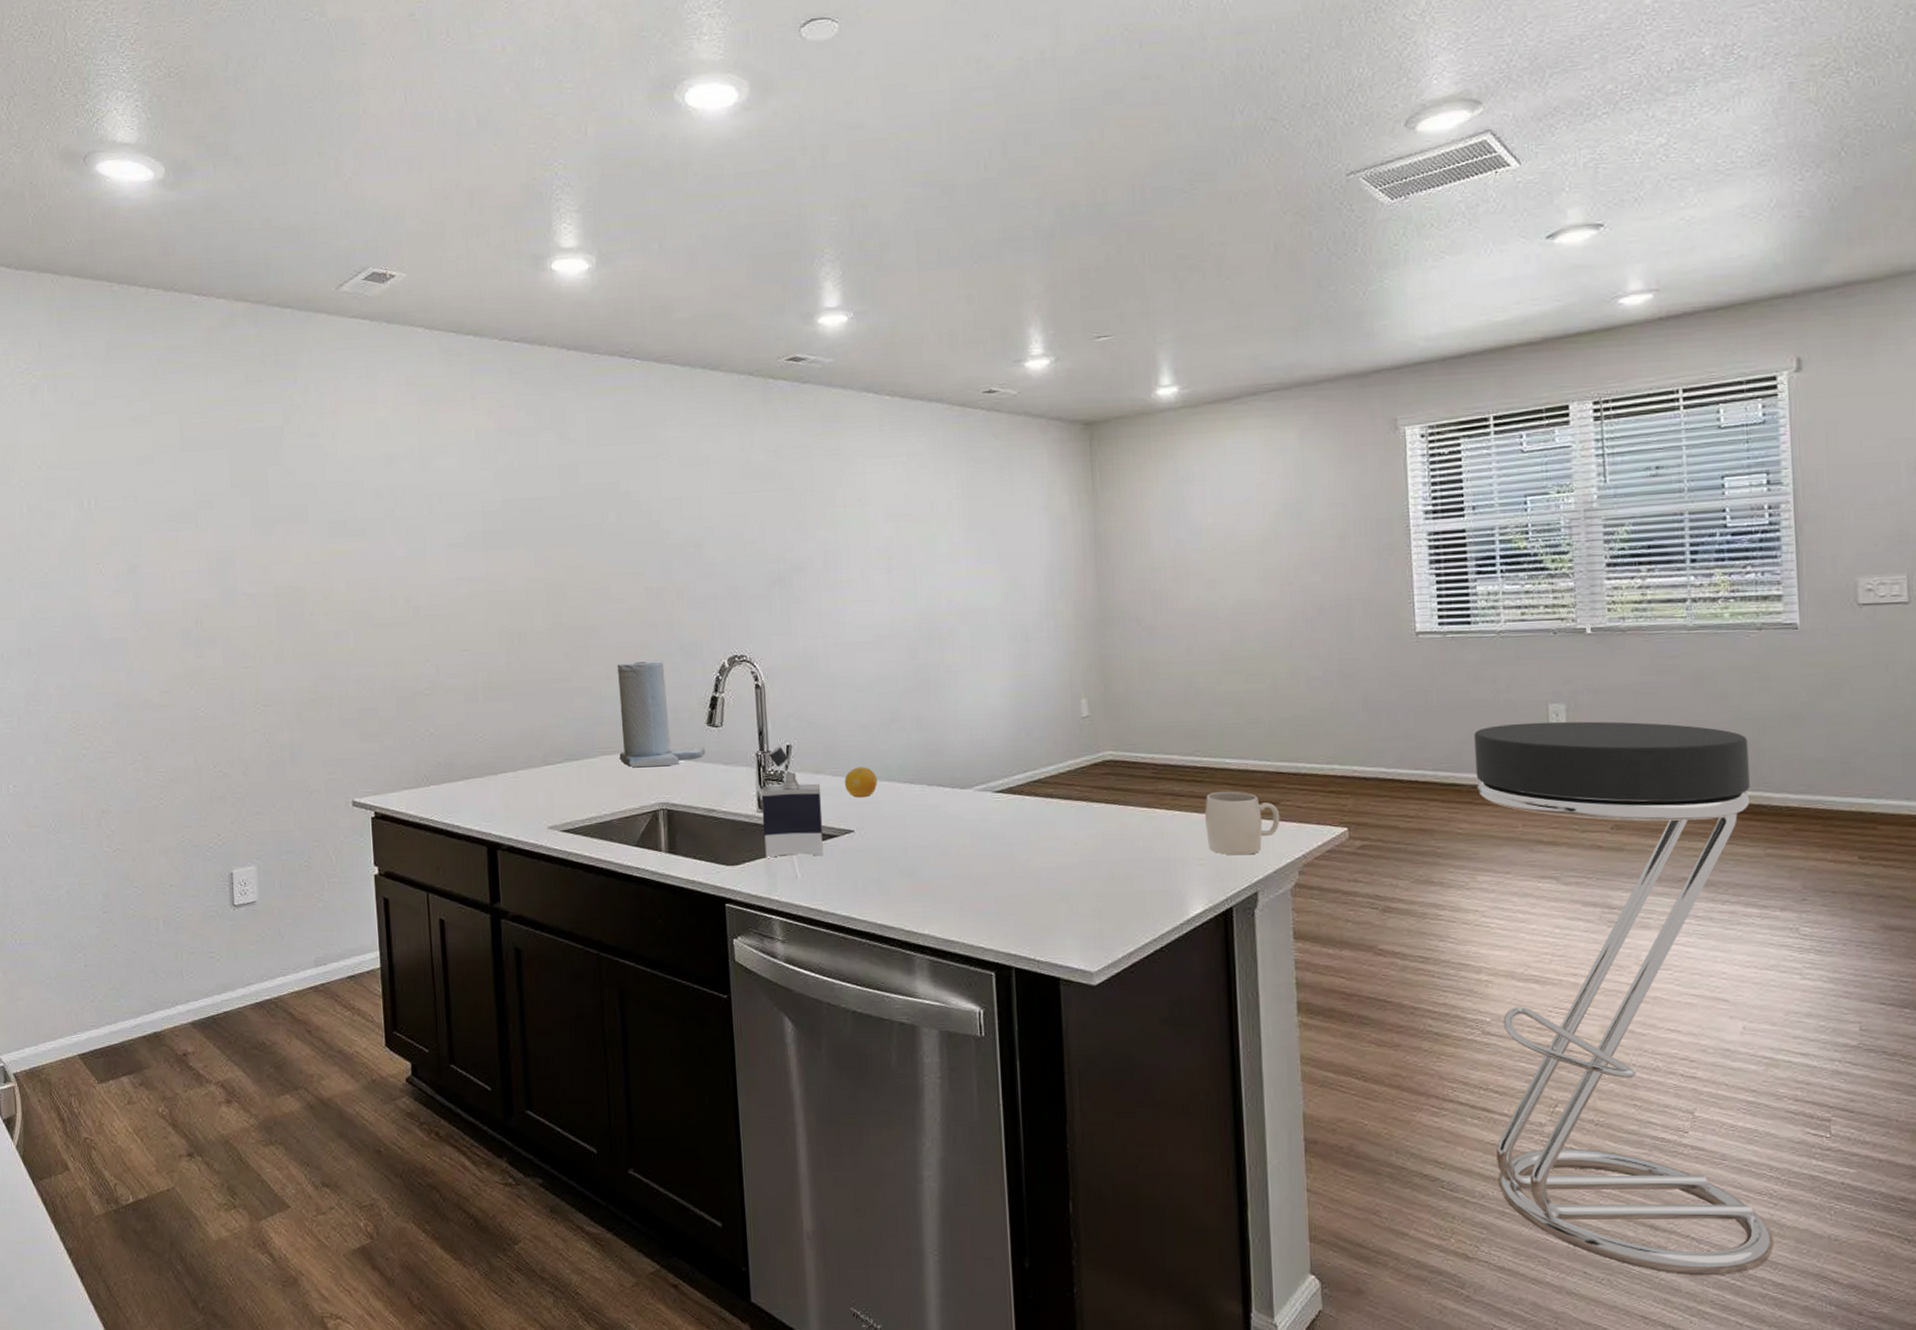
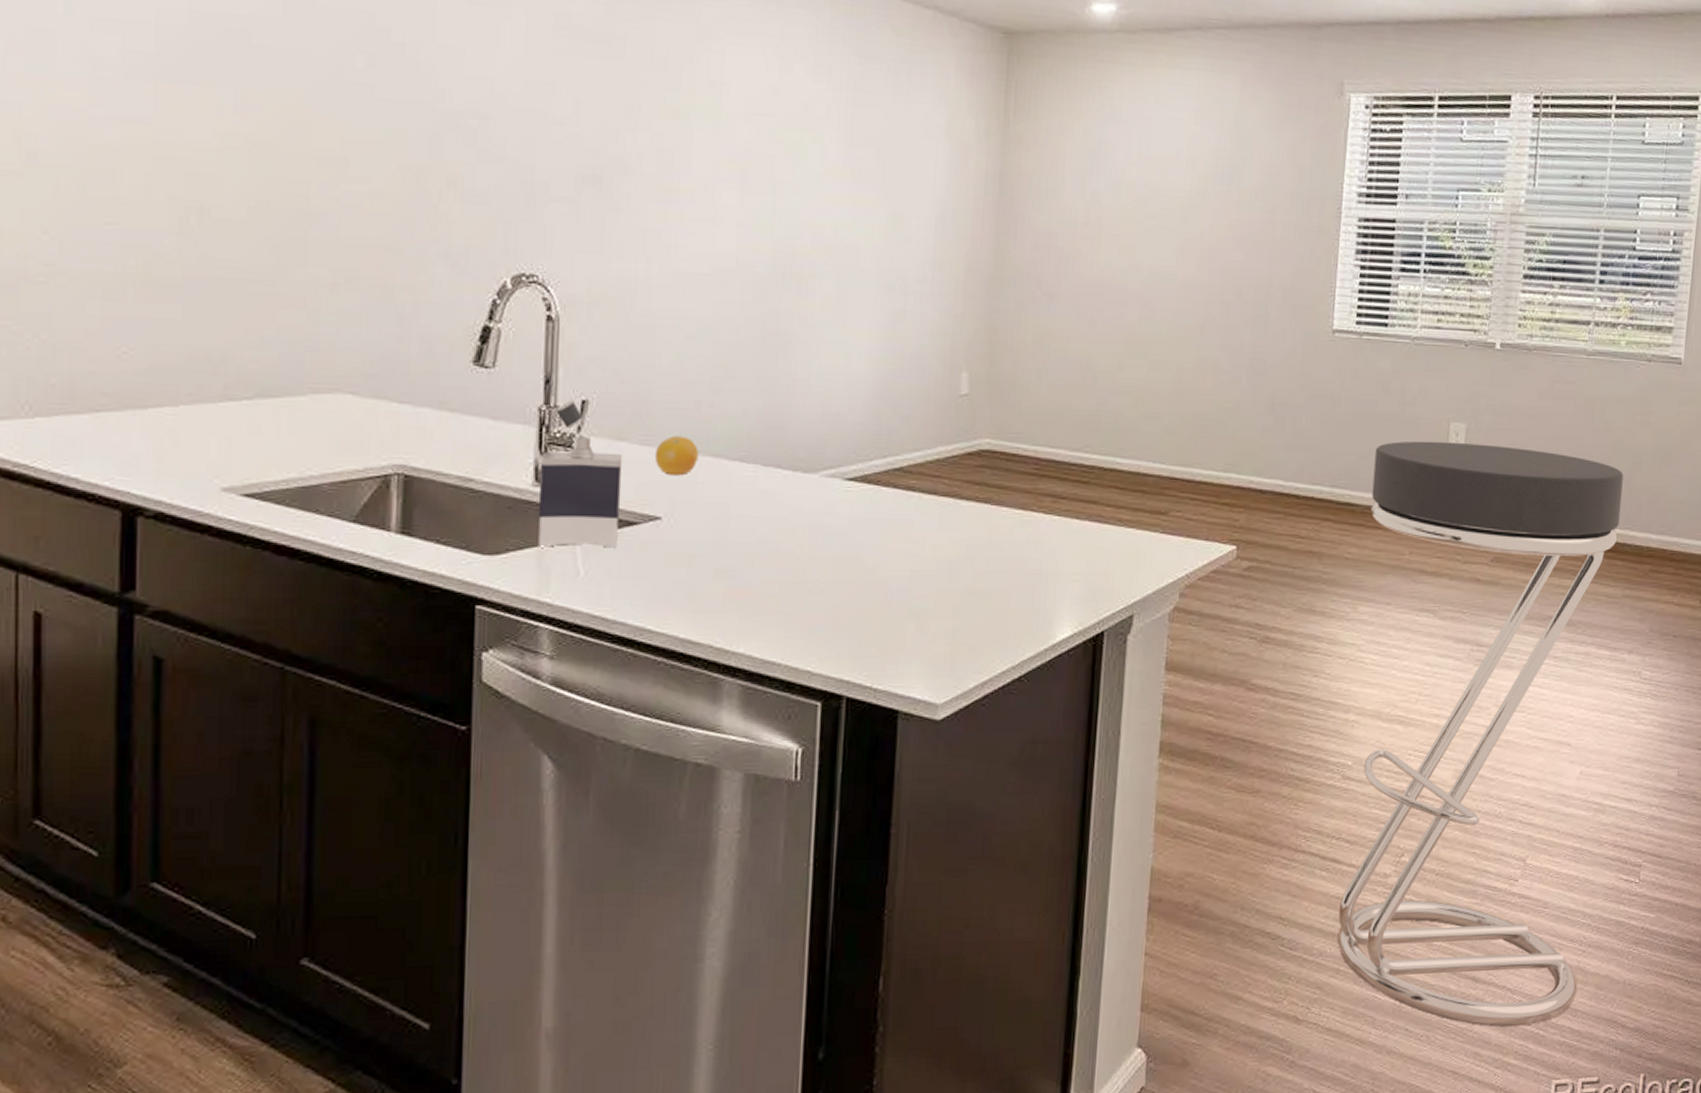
paper towel: present [616,660,706,768] -> none [340,266,468,416]
mug: present [1204,791,1280,856] -> none [1085,495,1168,572]

